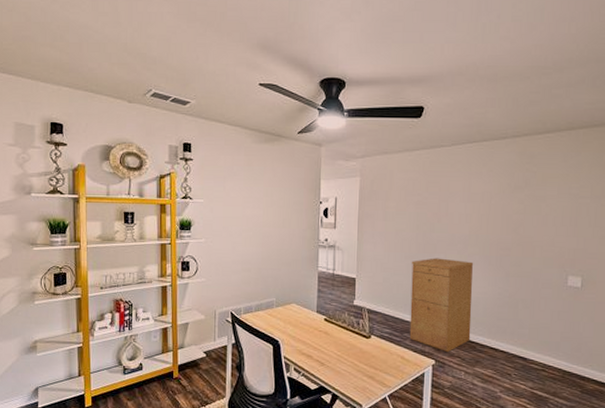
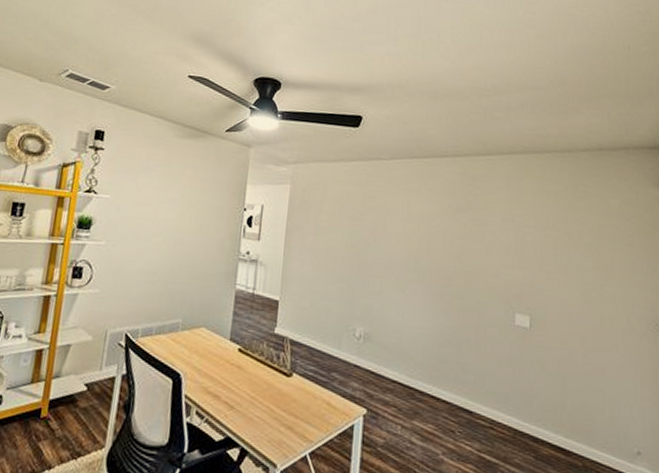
filing cabinet: present [409,258,474,353] -> none [337,282,413,400]

